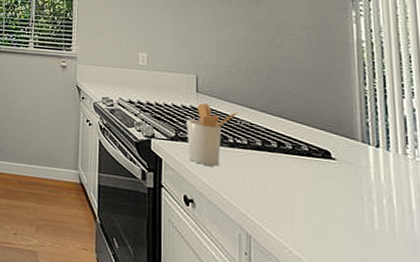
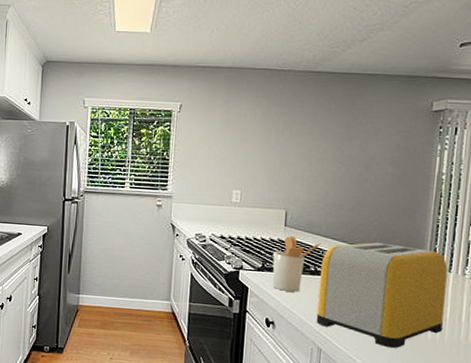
toaster: none [240,113,391,239] -> present [316,242,448,348]

